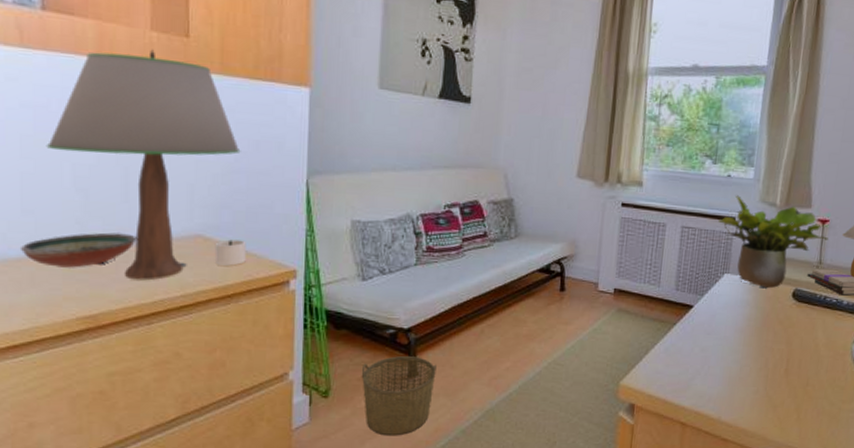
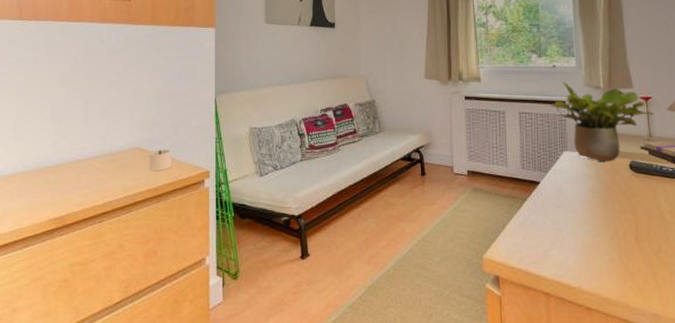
decorative bowl: present [19,232,137,268] -> none [12,150,93,180]
table lamp: present [46,49,241,281] -> none [33,12,167,187]
basket: present [361,355,436,436] -> none [263,239,324,313]

